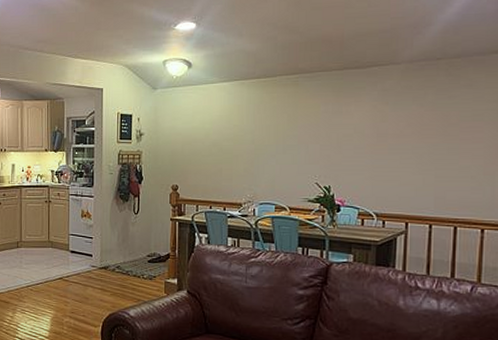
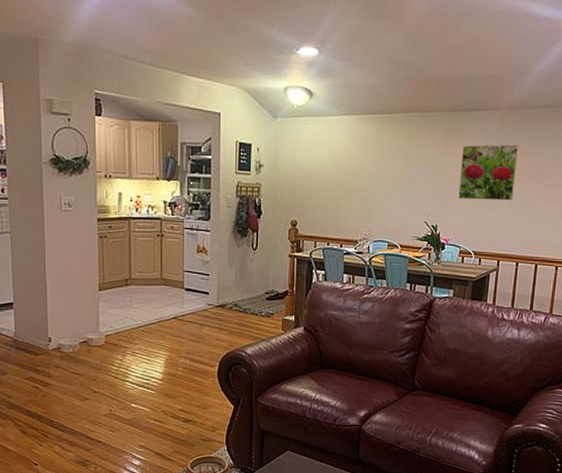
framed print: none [353,98,423,158] -> present [458,144,518,201]

